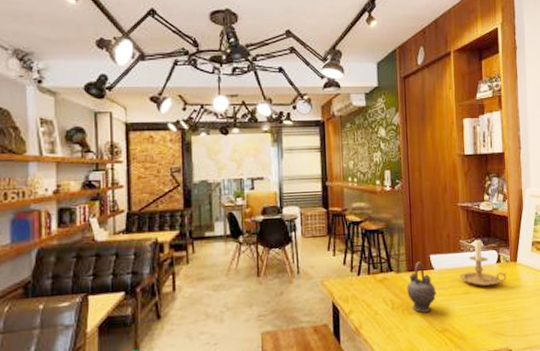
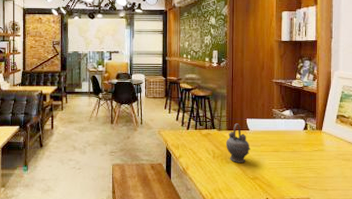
candle holder: present [460,238,506,286] -> none [271,108,312,148]

